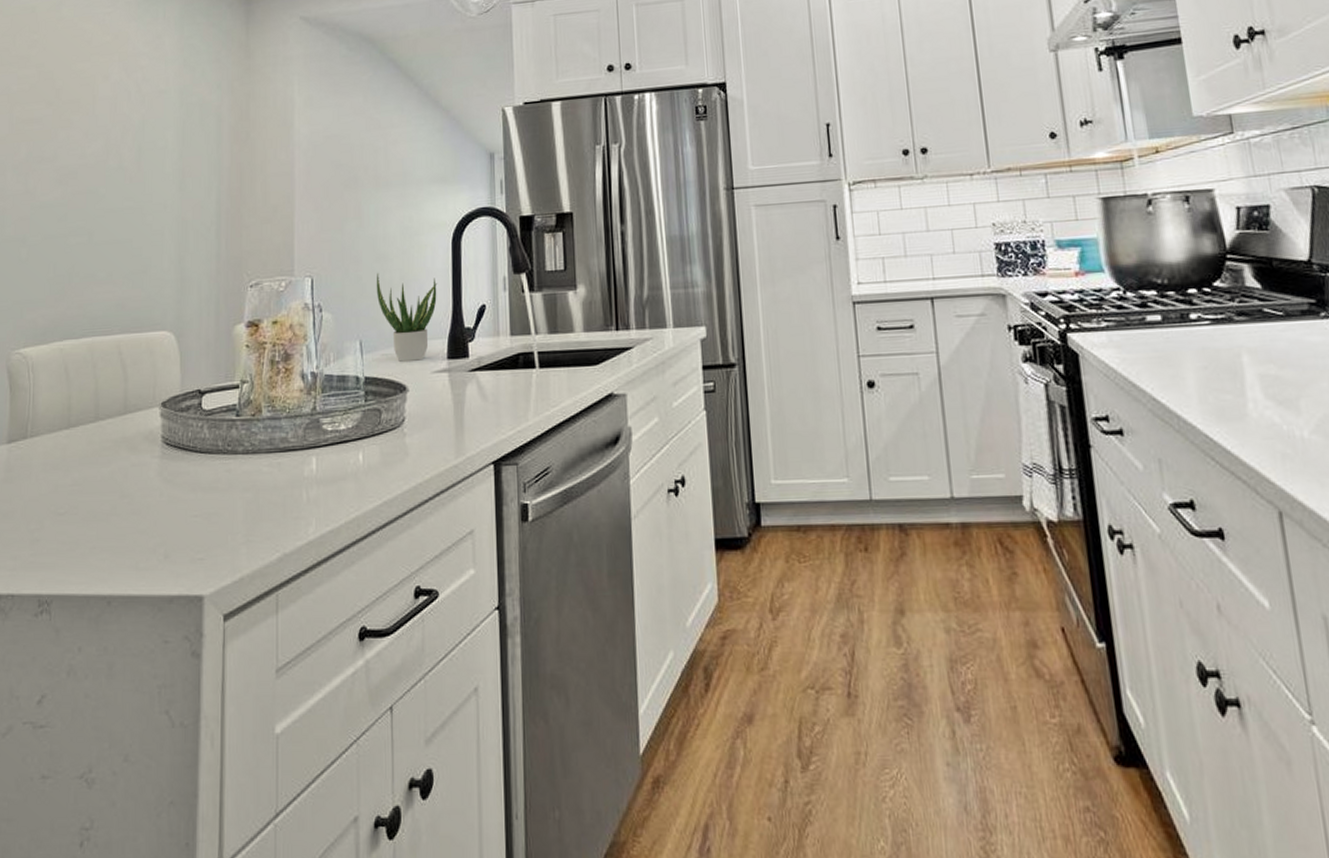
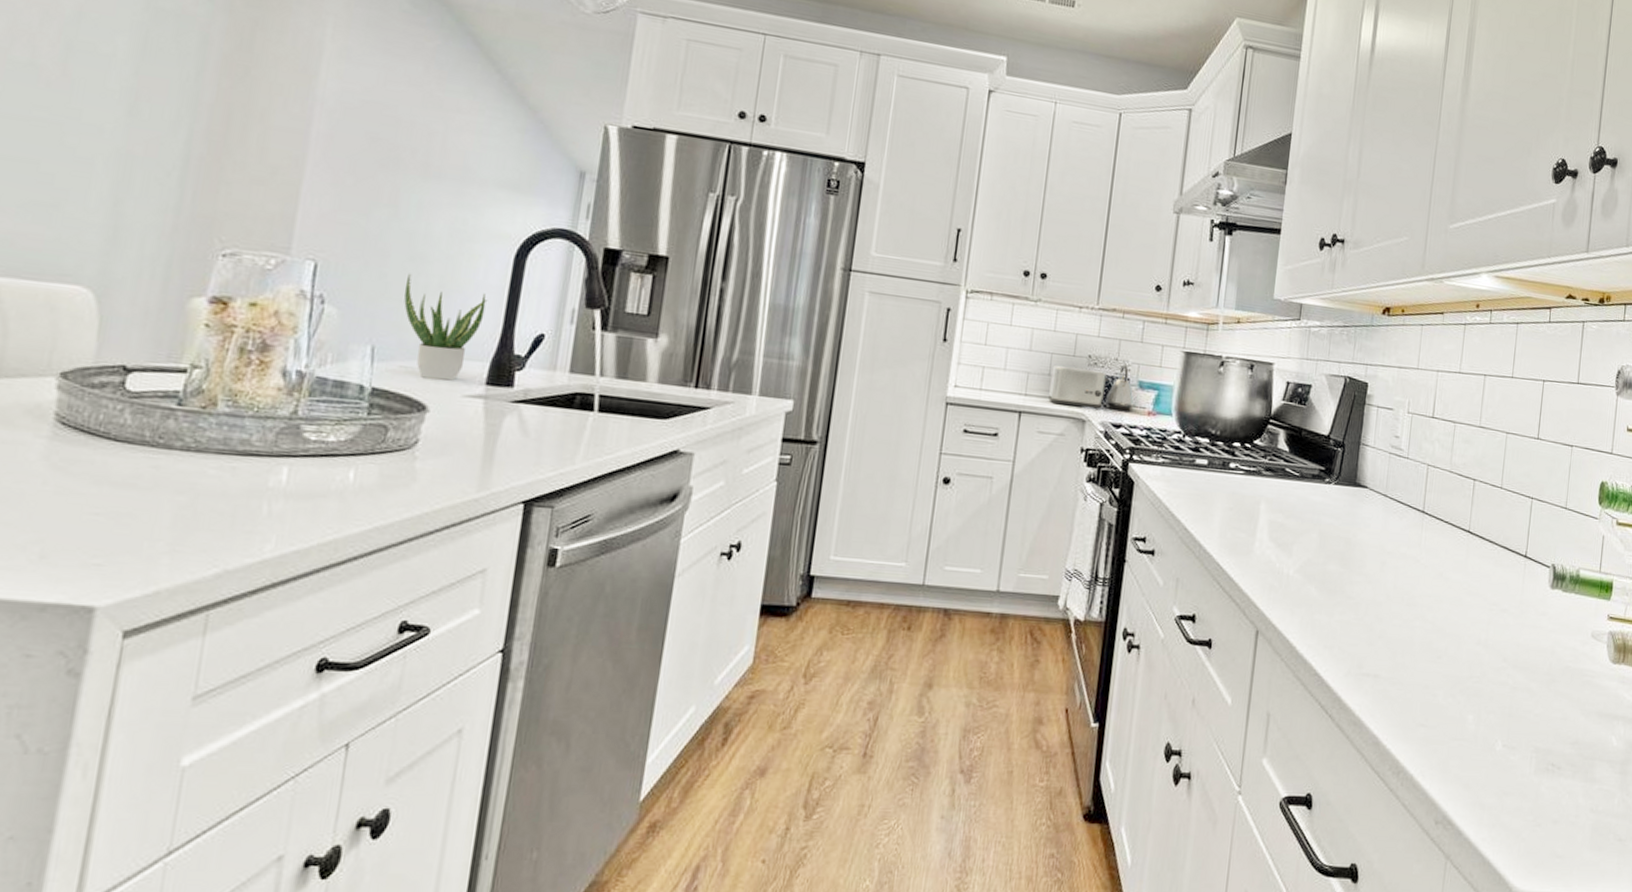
toaster: none [955,237,1022,283] -> present [1048,364,1110,409]
kettle: none [1021,225,1057,278] -> present [1105,364,1135,412]

